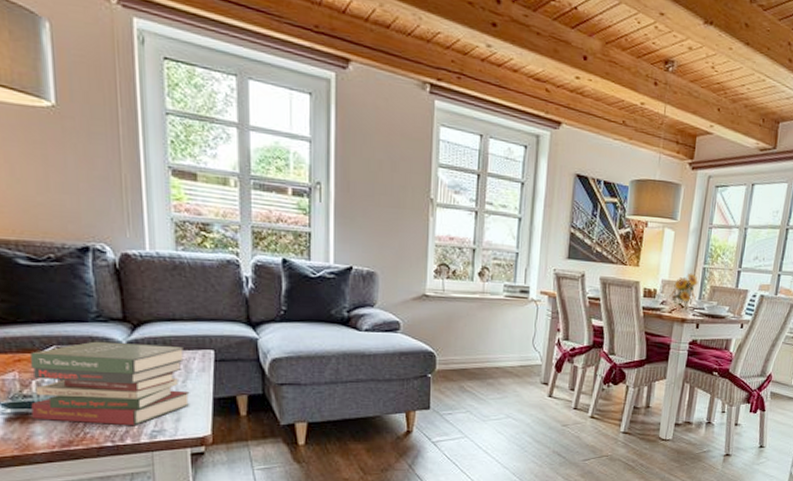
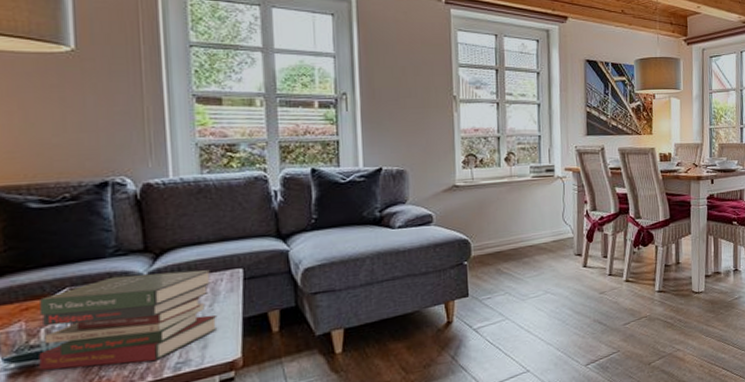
flower bouquet: present [669,273,698,310] -> none [683,134,707,169]

